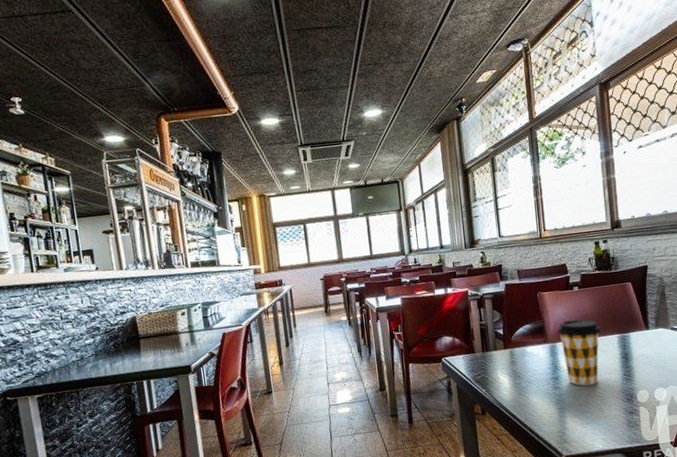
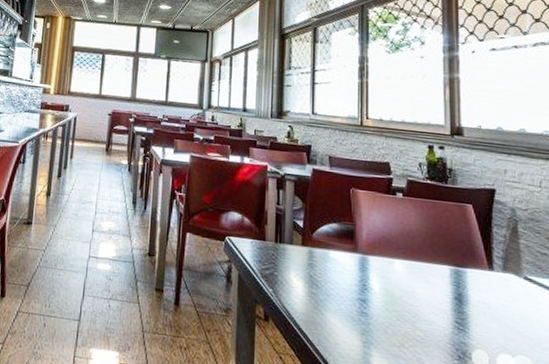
coffee cup: present [557,319,601,386] -> none [371,231,429,324]

